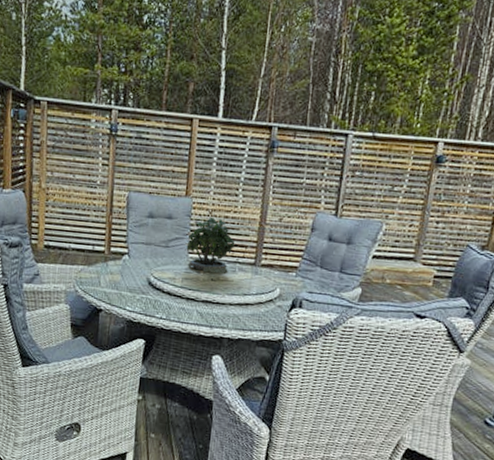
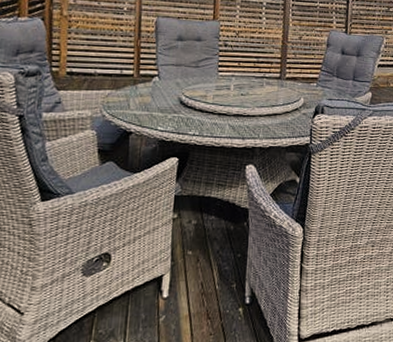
potted plant: present [186,213,235,274] -> none [216,34,262,89]

